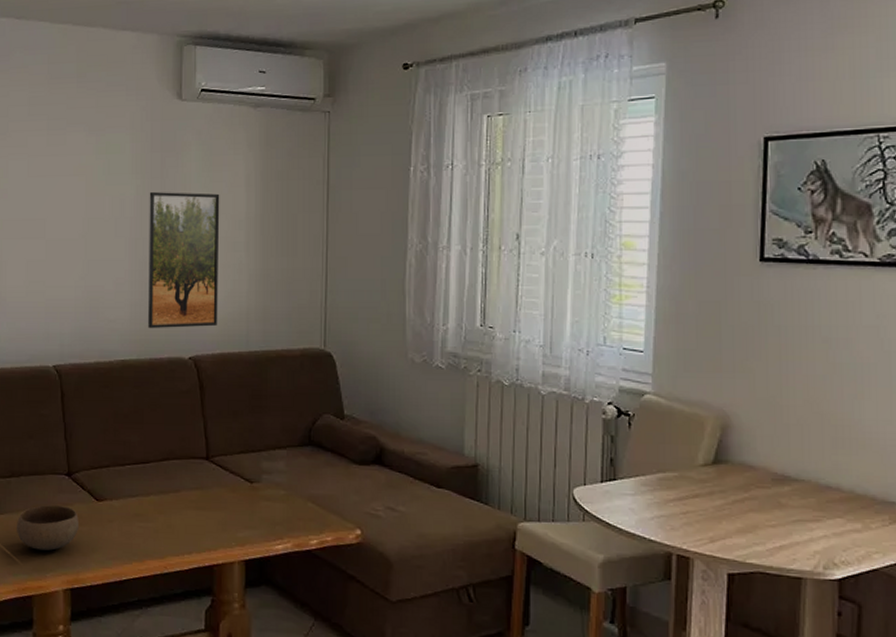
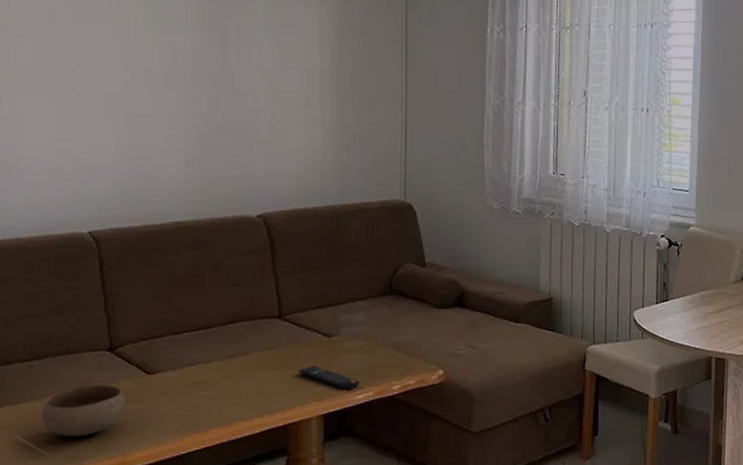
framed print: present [148,192,220,328] -> none [207,44,291,186]
remote control: none [223,510,280,539] -> present [298,365,360,391]

